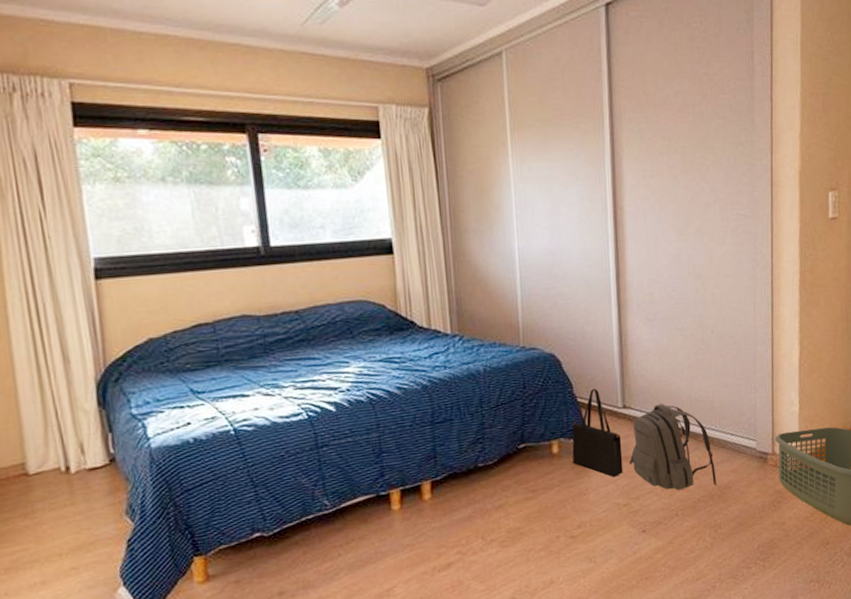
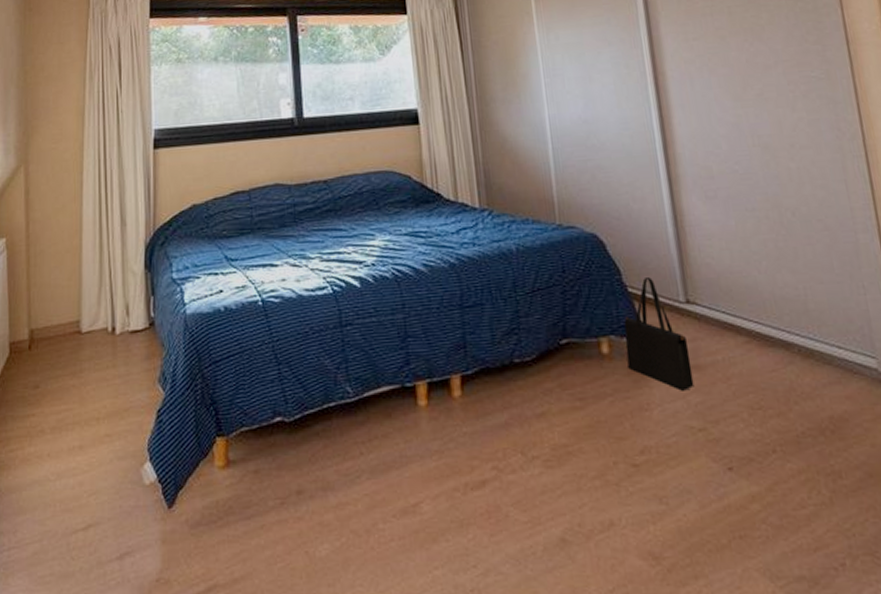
backpack: present [629,403,717,490] -> none [701,301,827,417]

